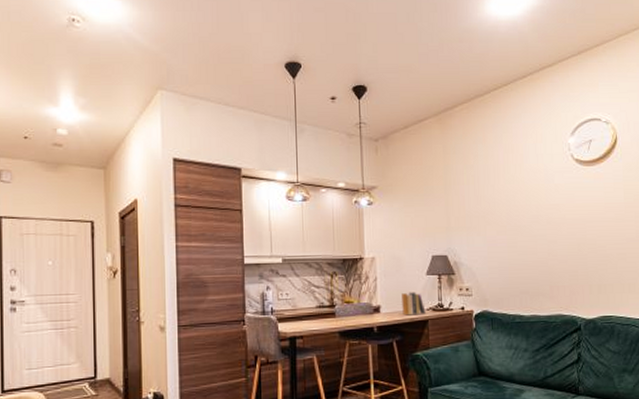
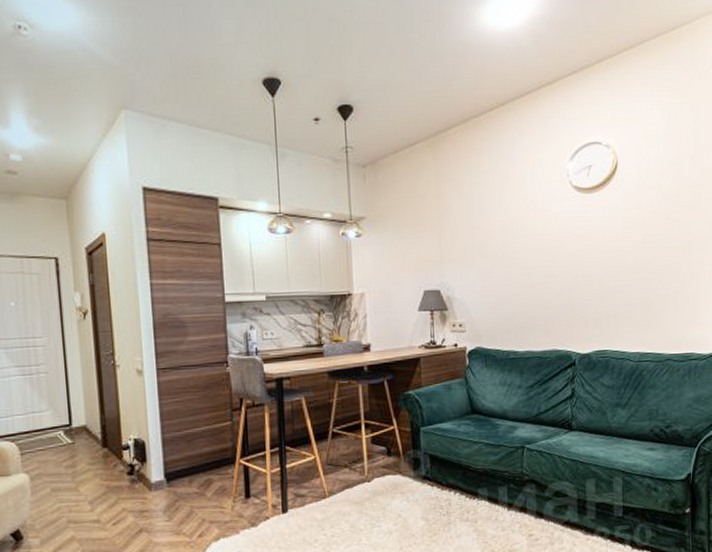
books: present [402,292,426,316] -> none [393,328,418,354]

